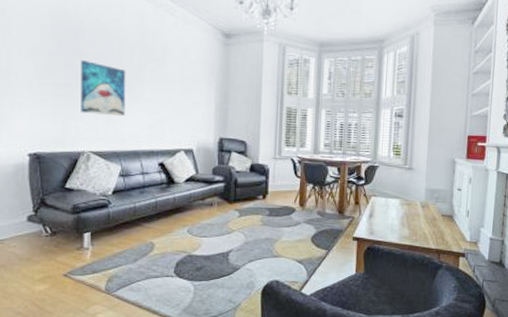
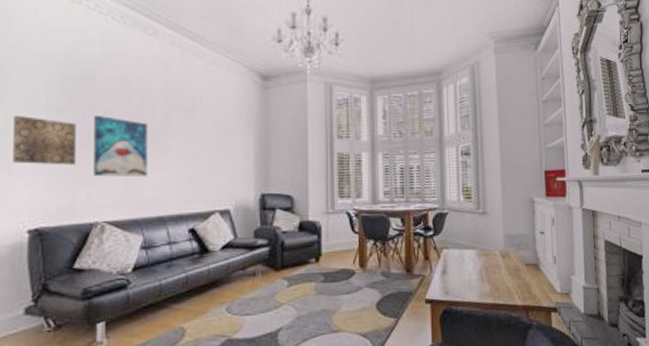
wall art: none [13,55,67,102] -> present [12,115,77,165]

